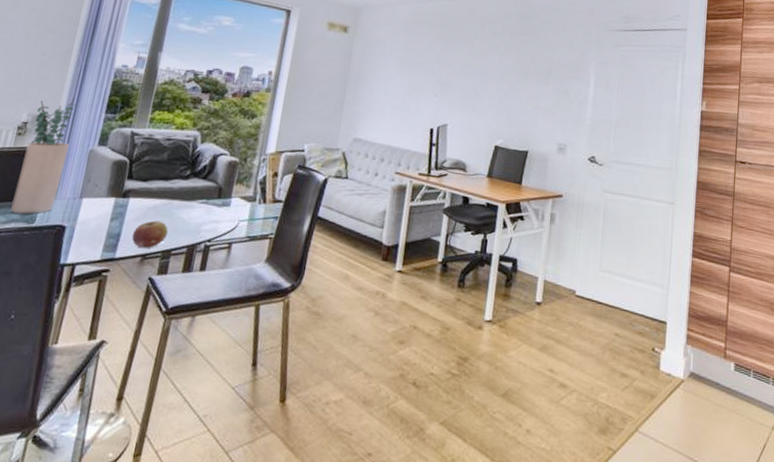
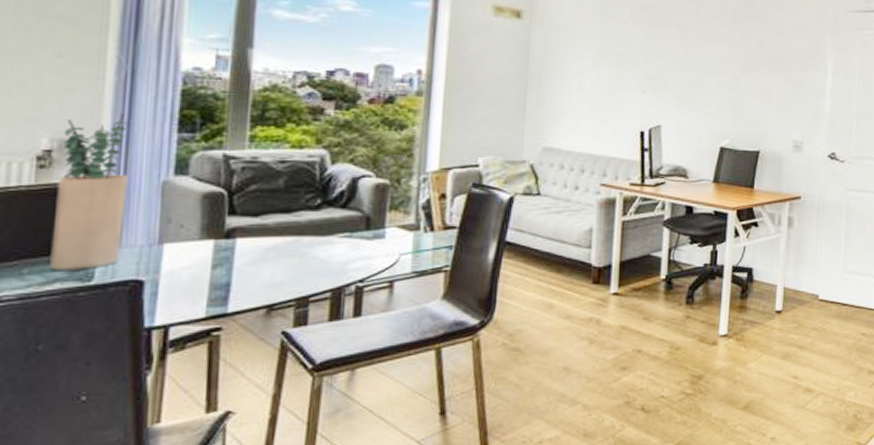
fruit: present [131,220,168,249] -> none [247,263,300,298]

